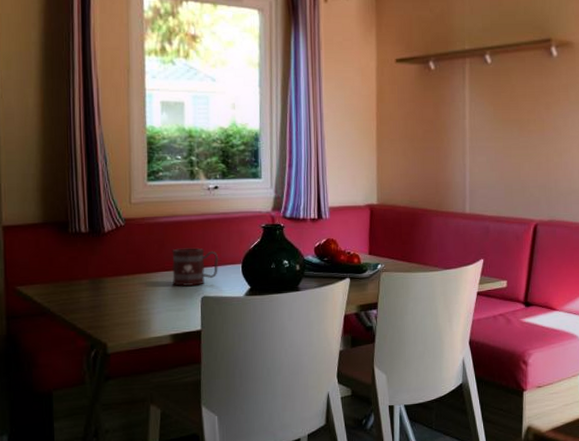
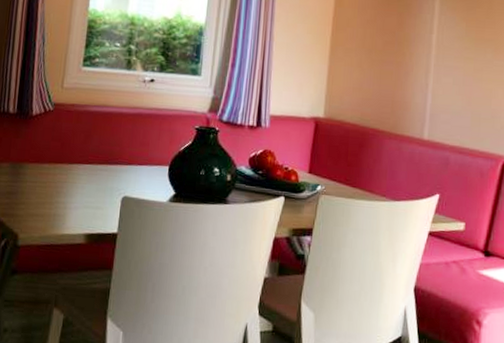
mug: present [172,247,219,286] -> none [94,141,146,184]

